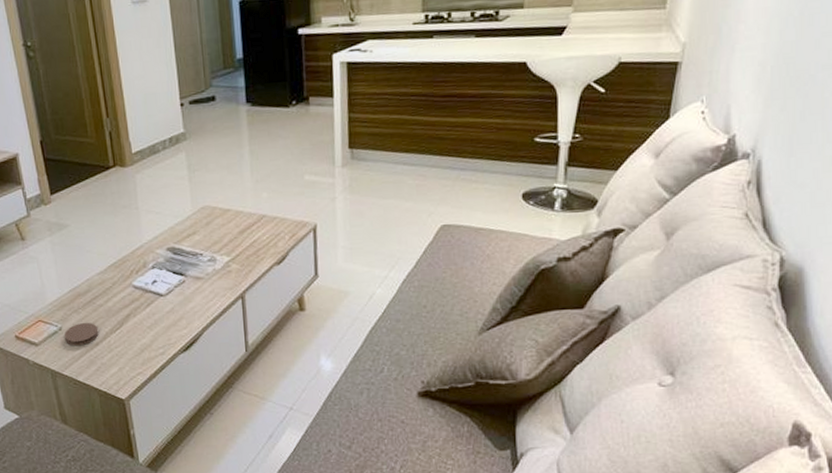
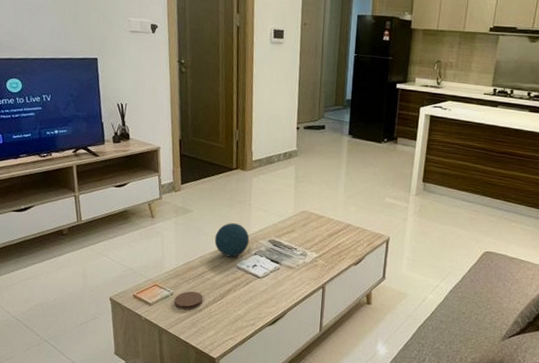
decorative orb: none [101,233,144,275] -> present [214,223,250,257]

